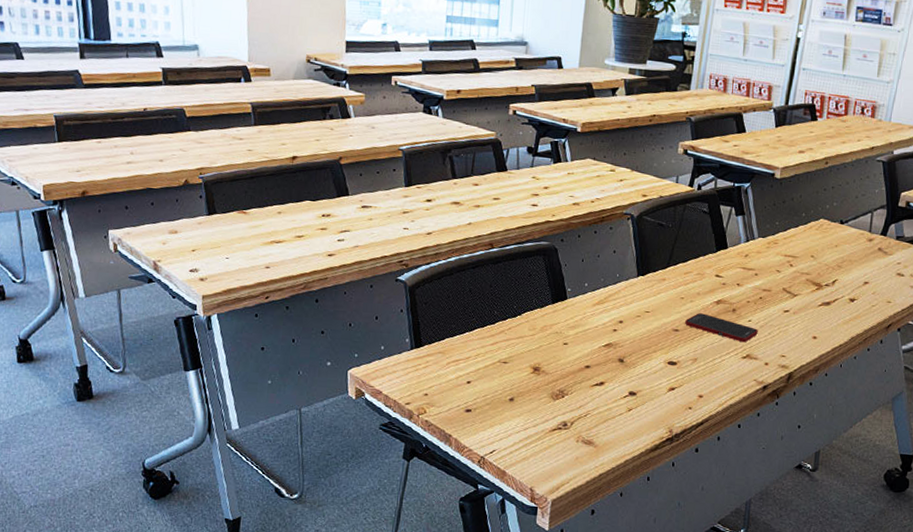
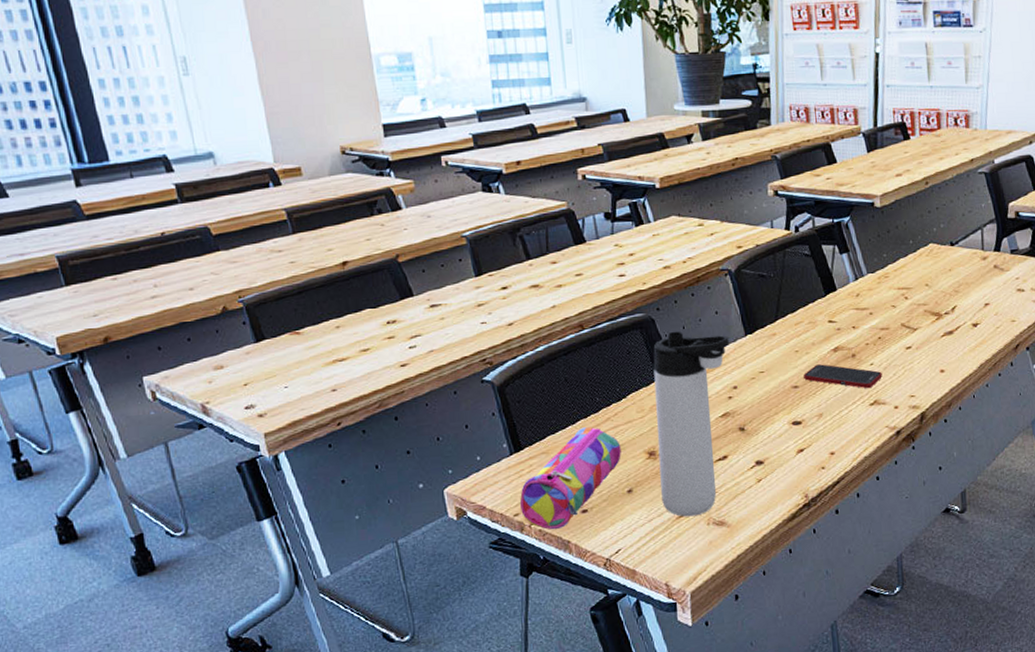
pencil case: none [412,336,510,423] -> present [520,427,621,530]
thermos bottle: none [539,262,622,432] -> present [653,331,729,517]

